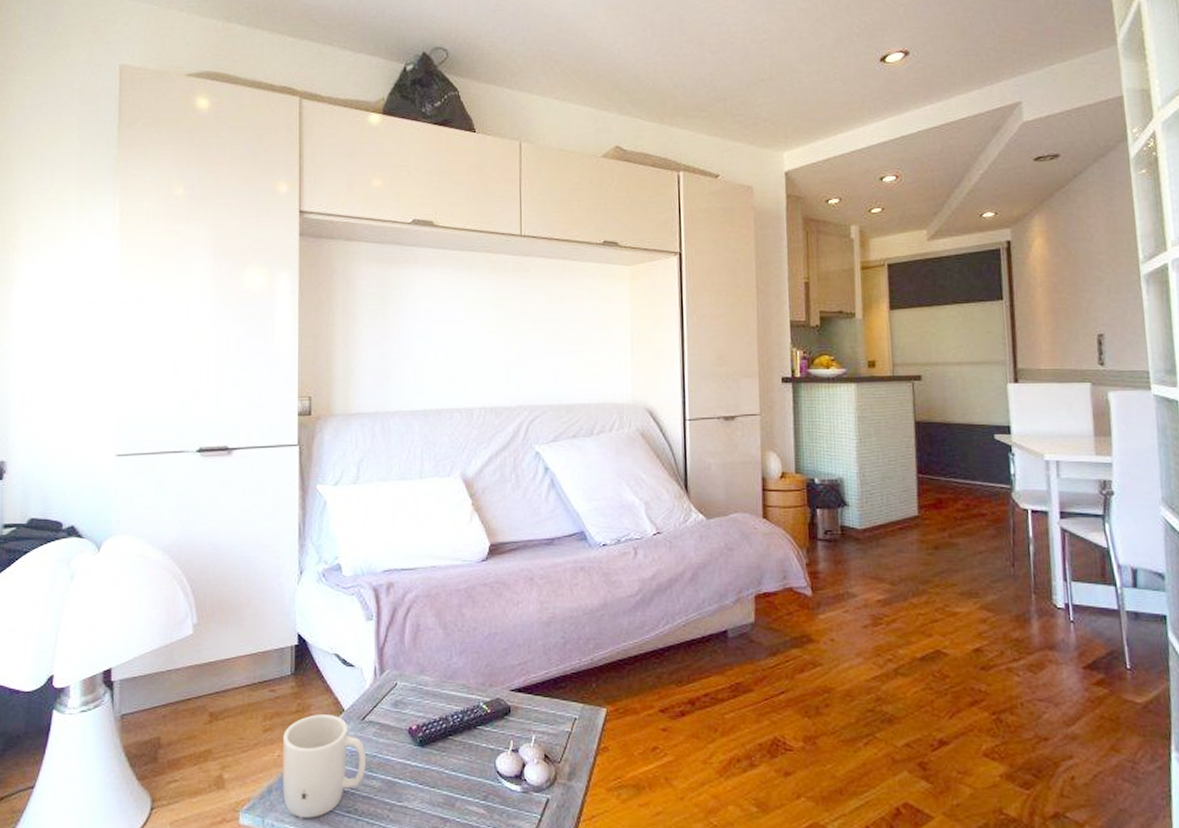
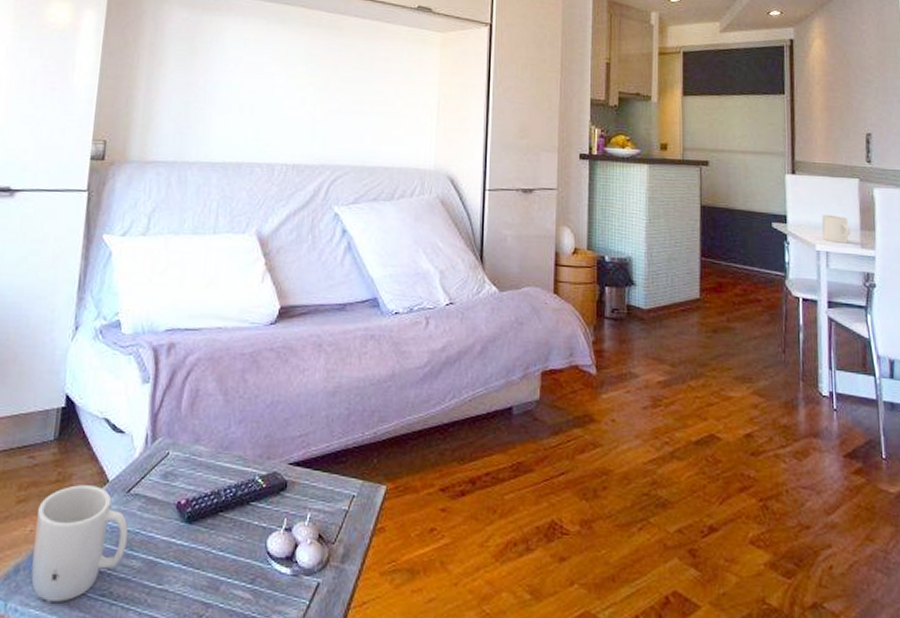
cup: none [1050,422,1083,451] -> present [822,214,850,243]

